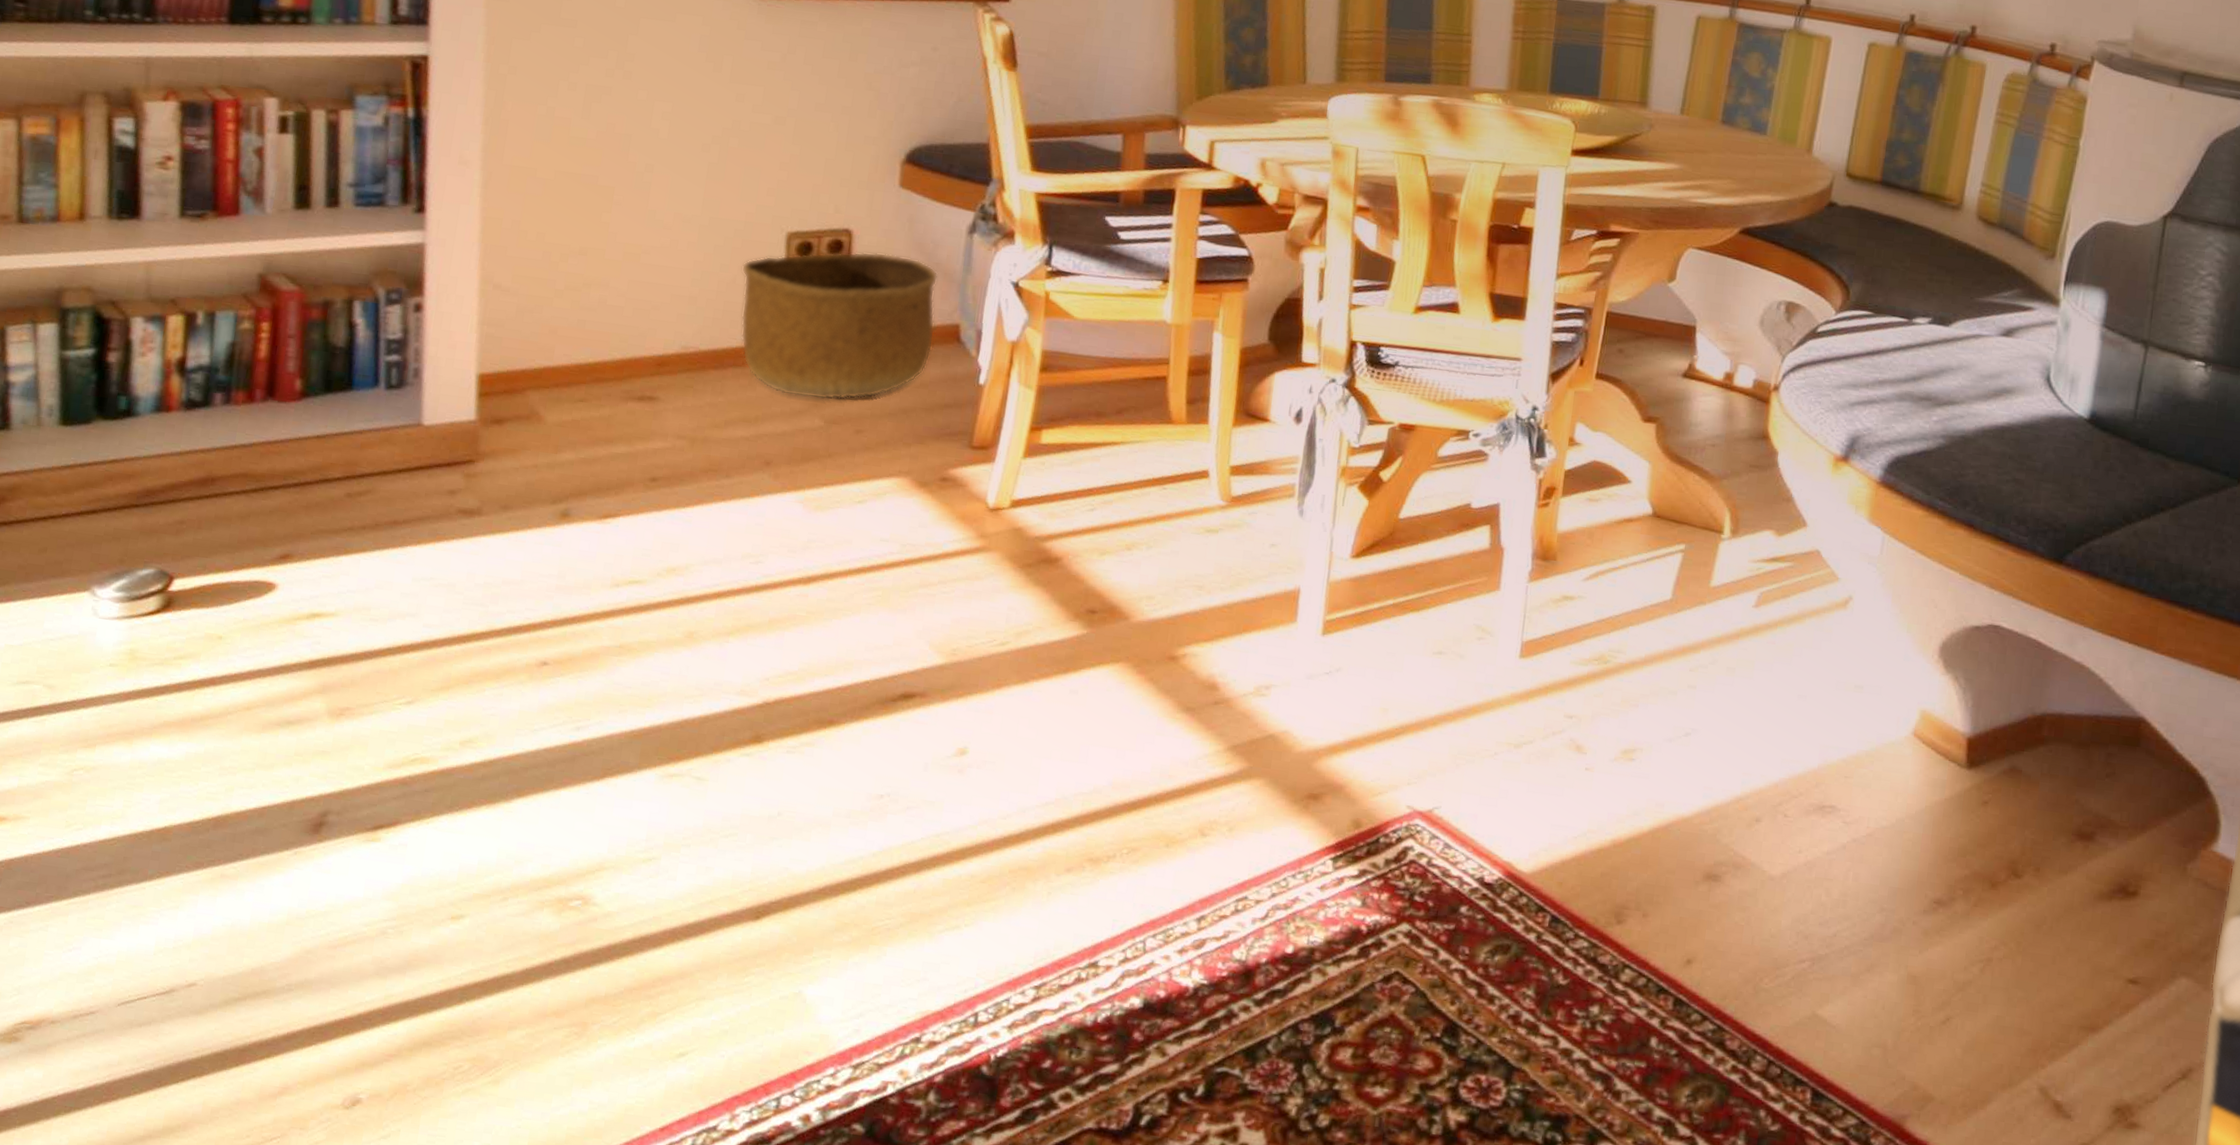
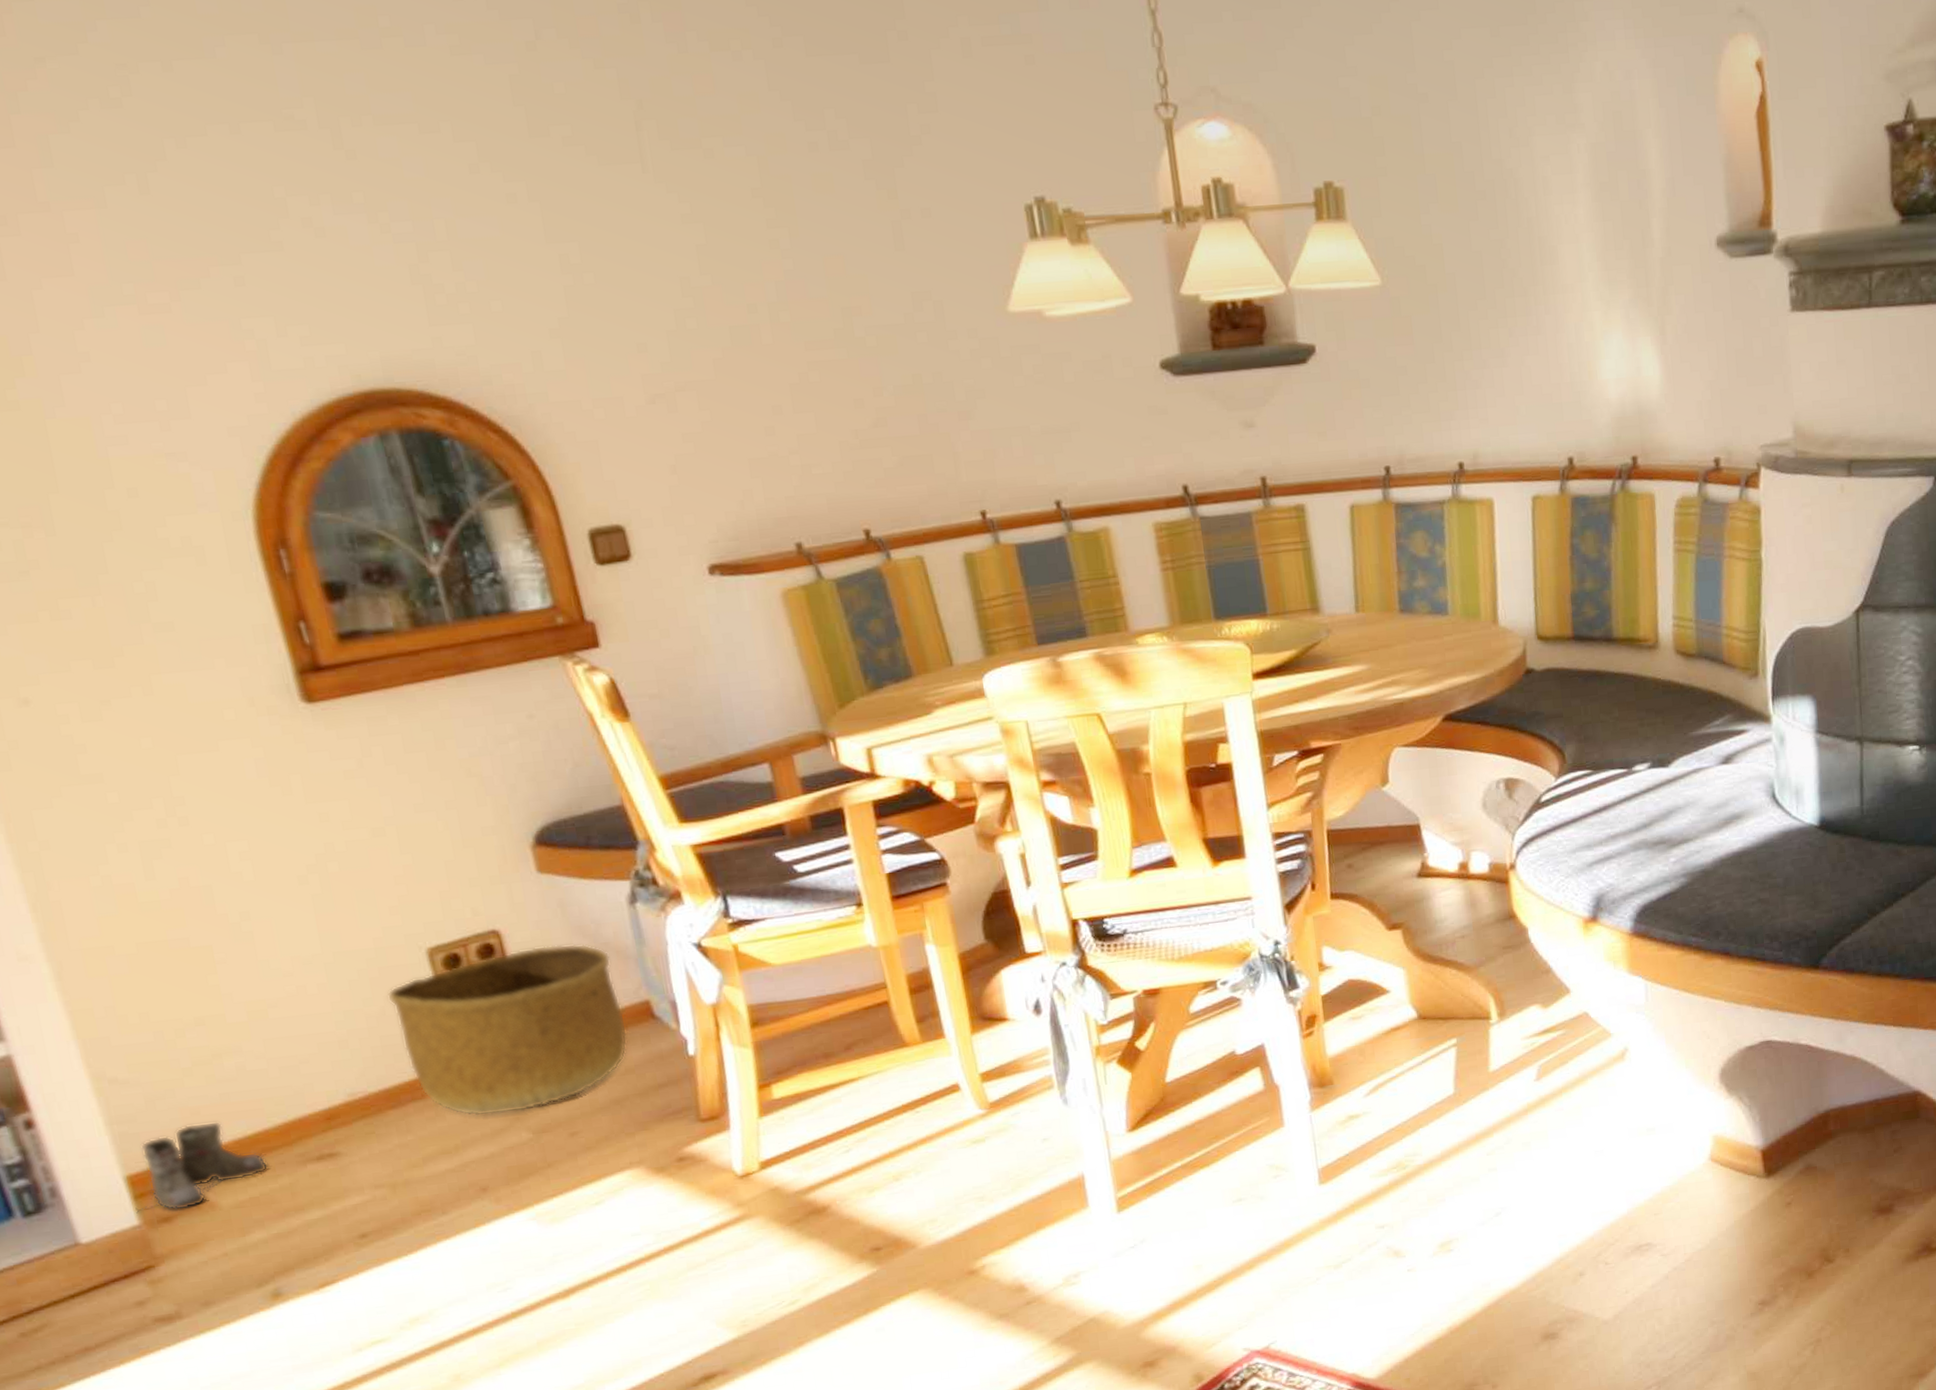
boots: none [477,340,597,417] -> present [137,1121,269,1212]

